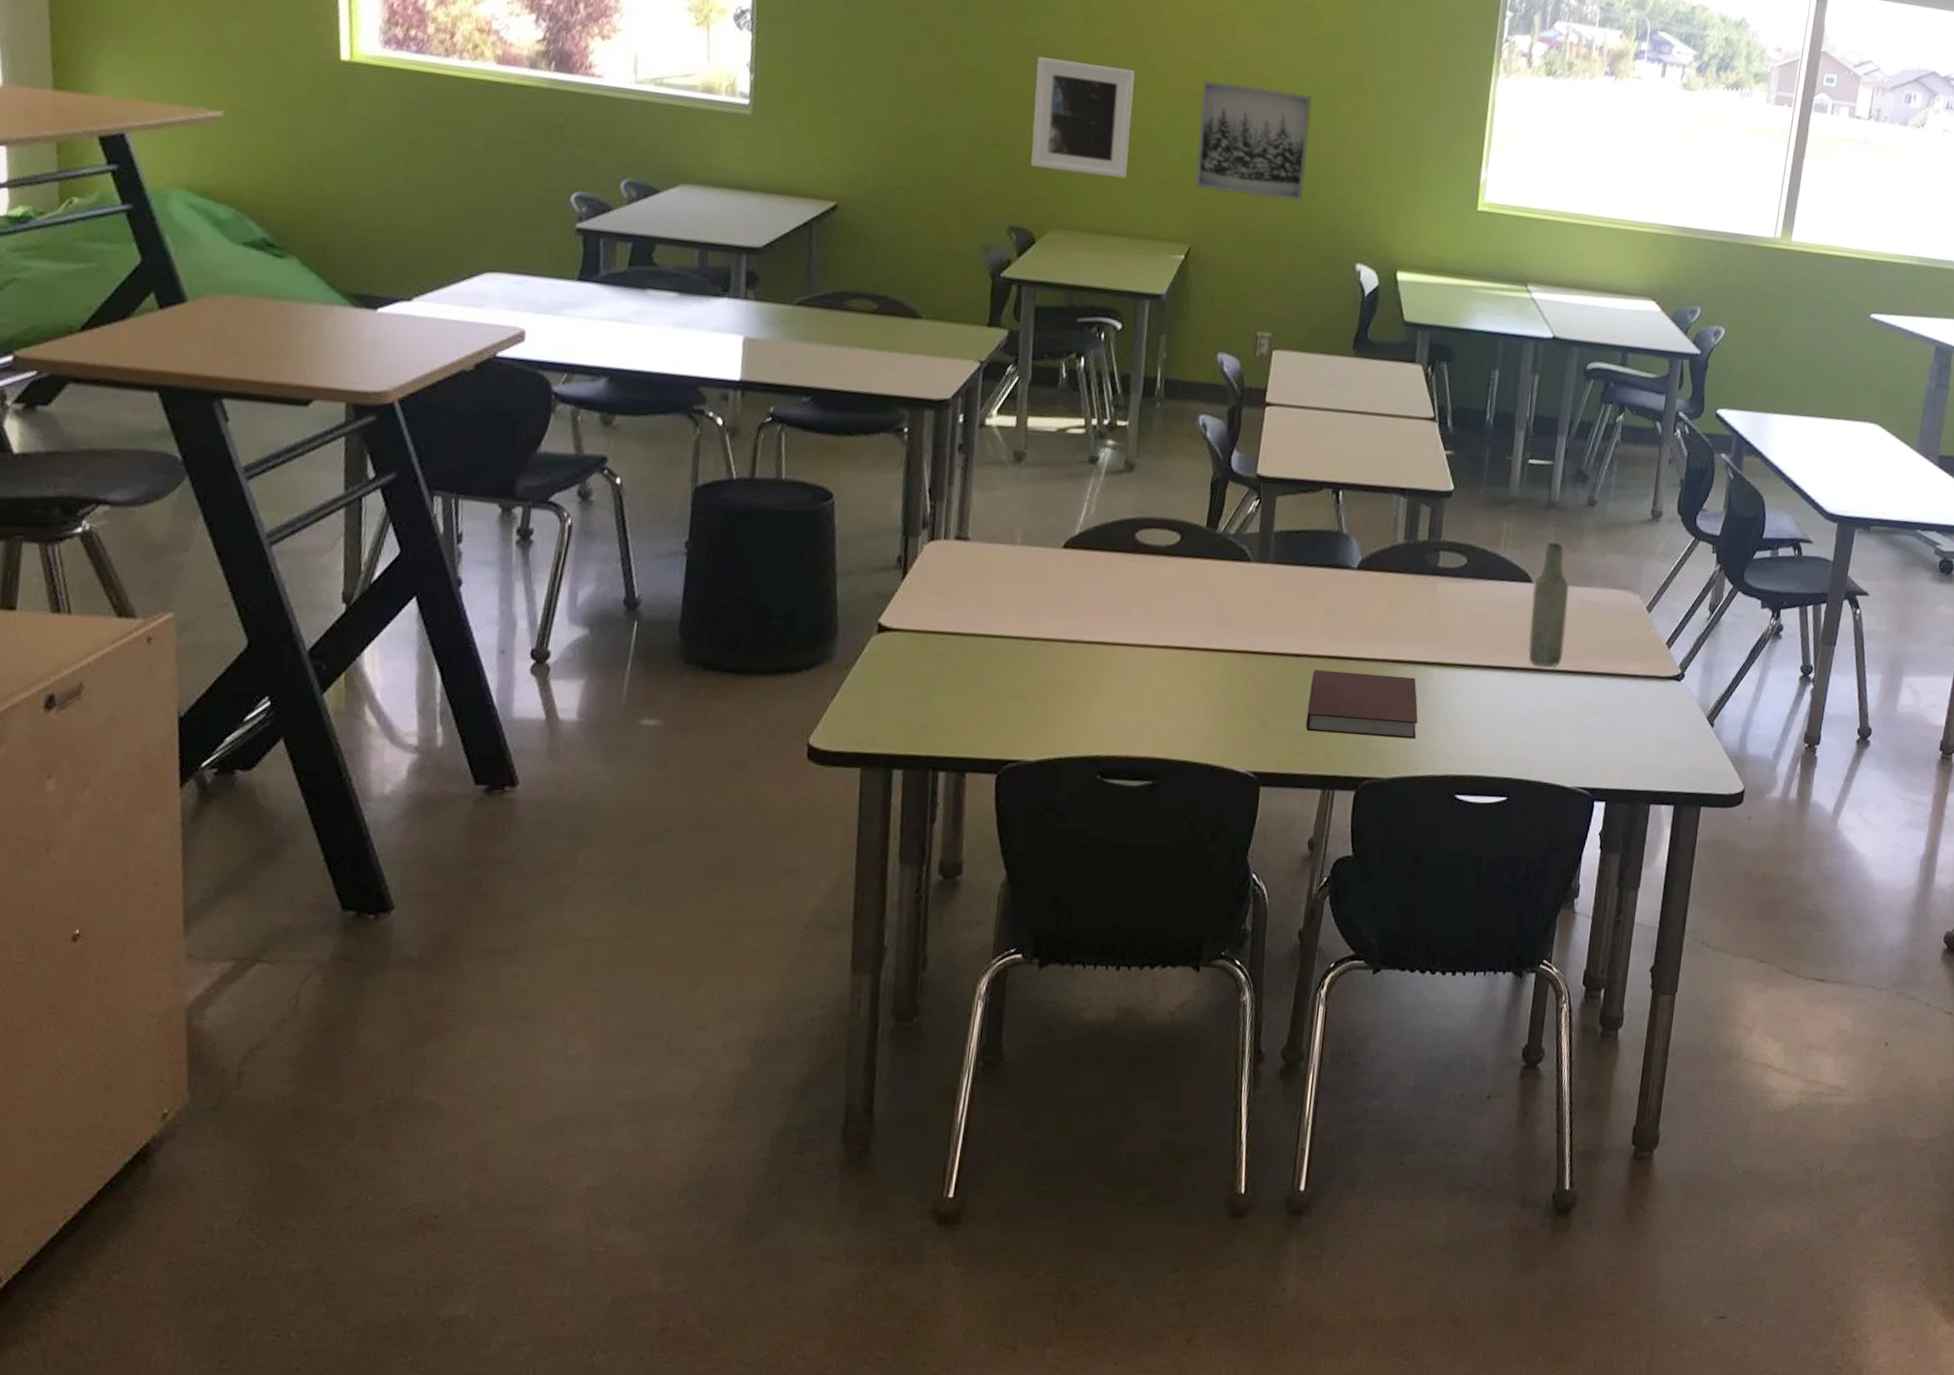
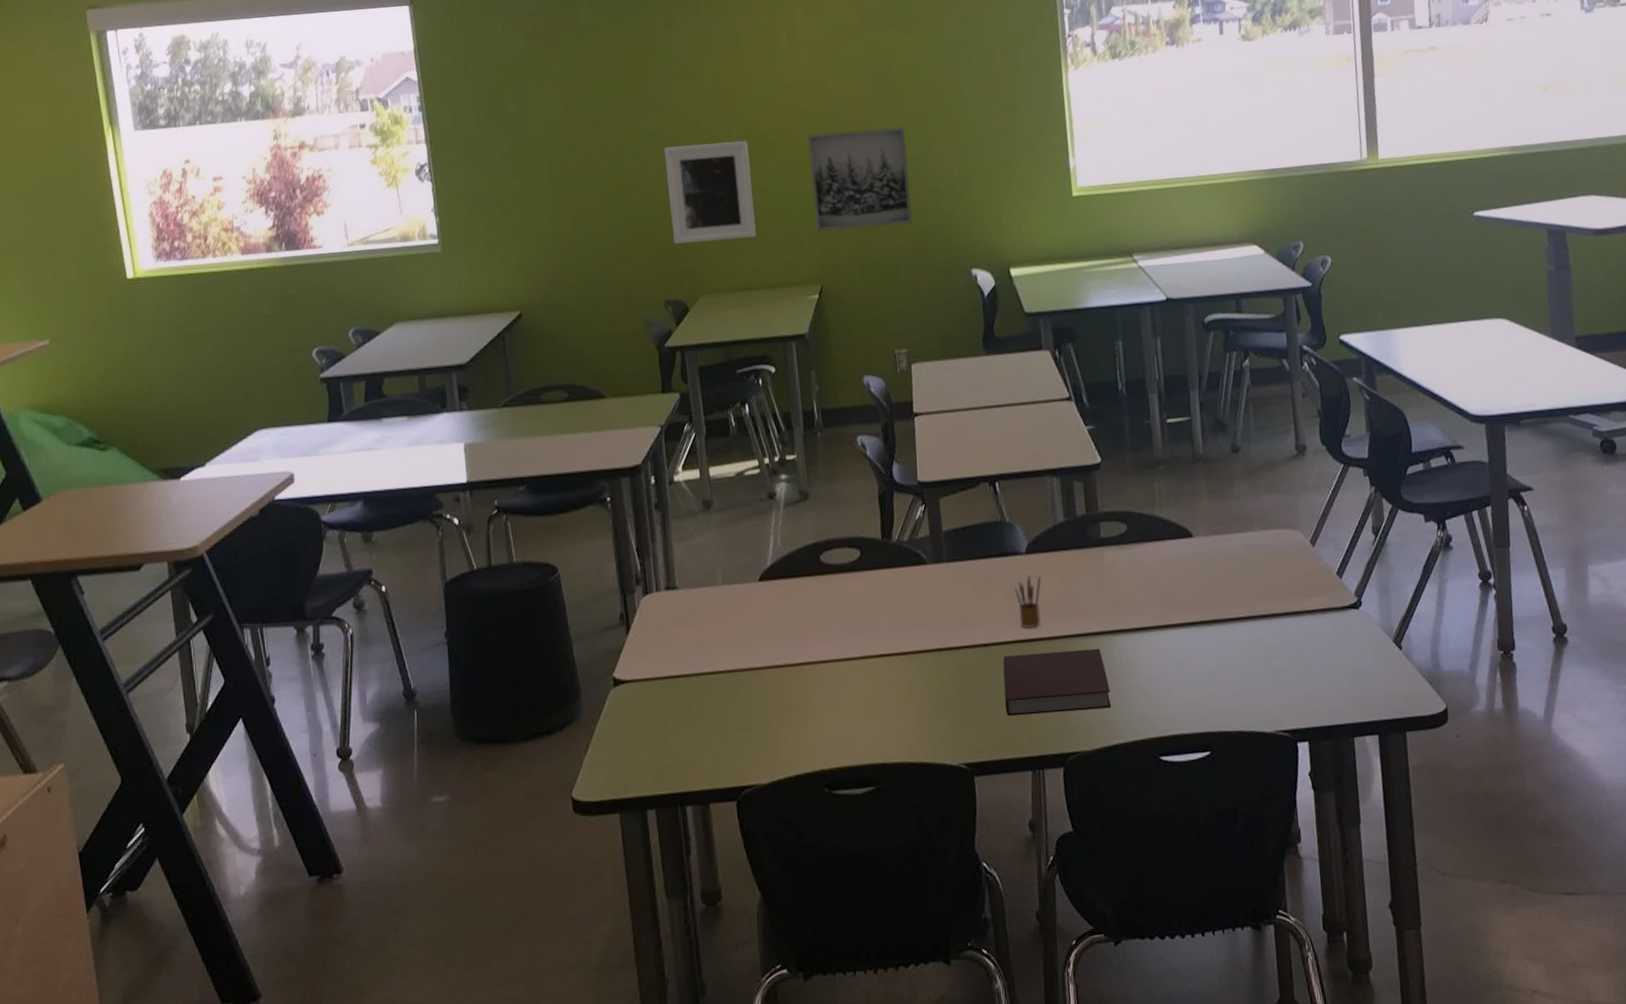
pencil box: none [1337,591,1369,646] -> present [1014,574,1042,628]
bottle: present [1528,542,1570,667] -> none [1194,493,1237,617]

